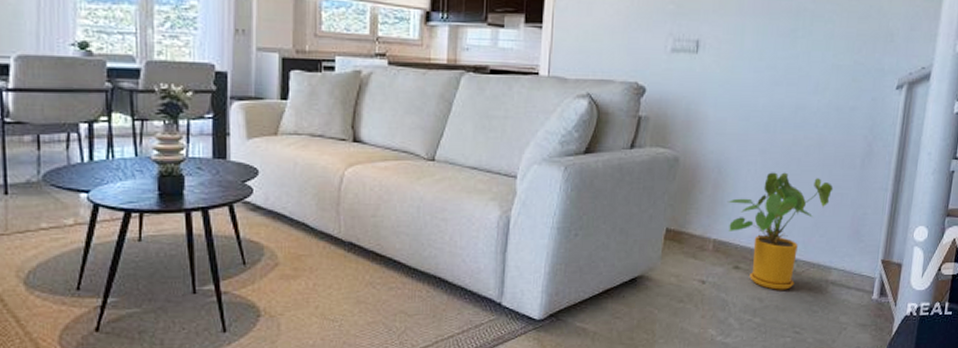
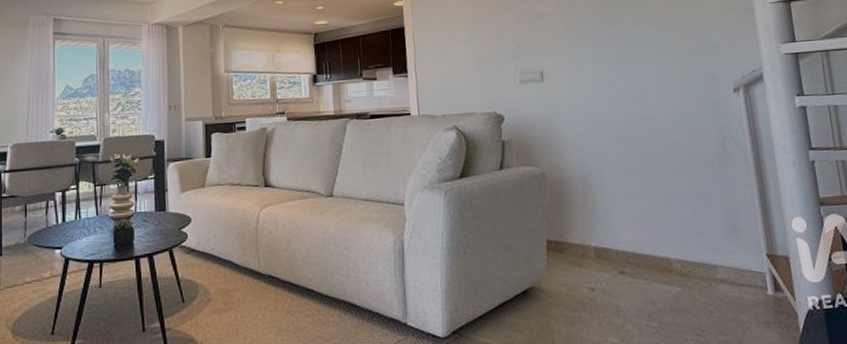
house plant: present [727,172,834,290] -> none [598,177,698,293]

